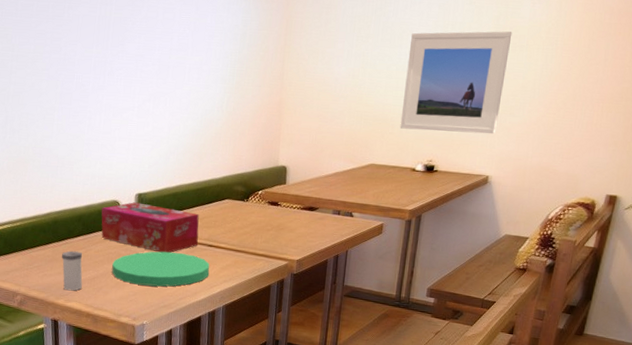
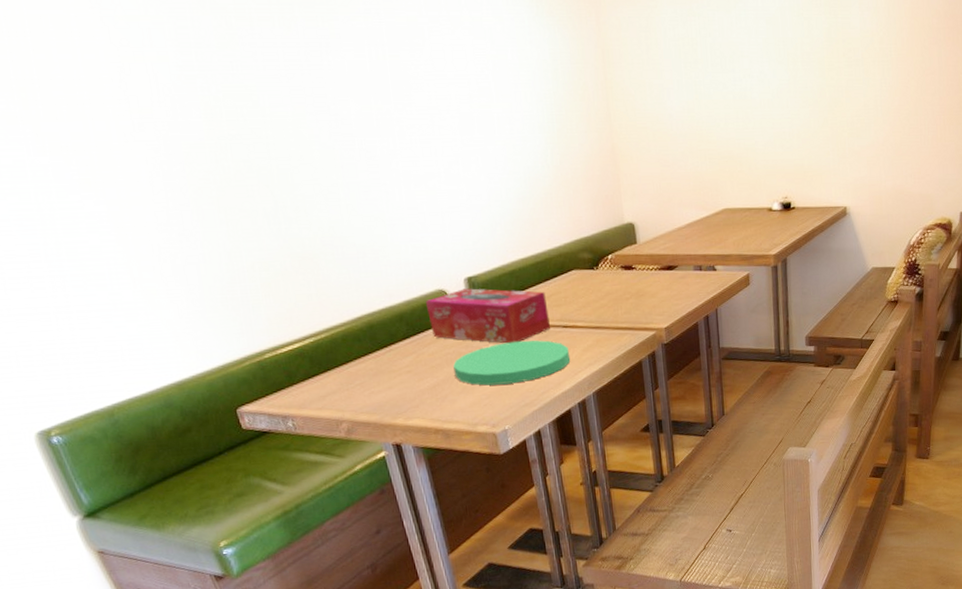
salt shaker: present [62,251,83,291] -> none [388,358,422,407]
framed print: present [400,31,512,135] -> none [743,45,846,165]

